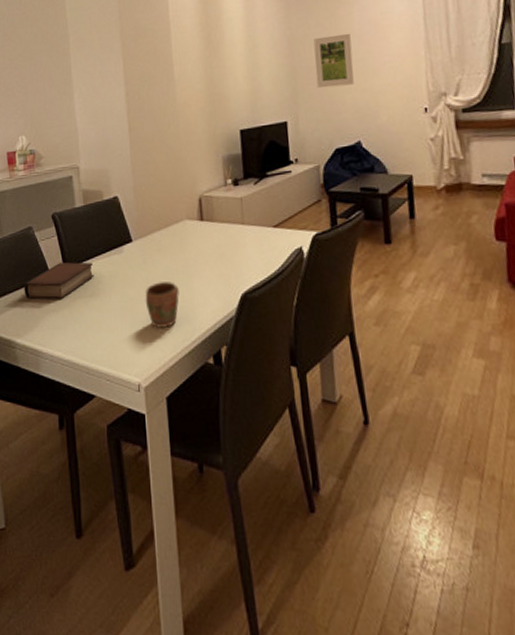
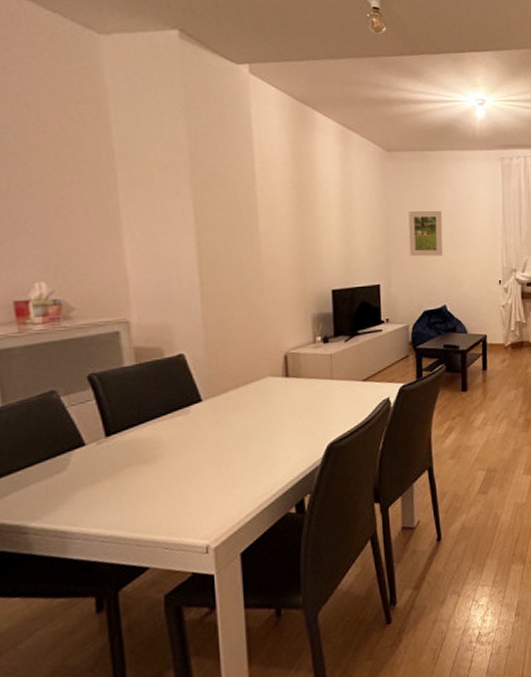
book: present [24,262,94,299] -> none [42,426,150,475]
mug: present [145,282,179,328] -> none [217,439,259,487]

